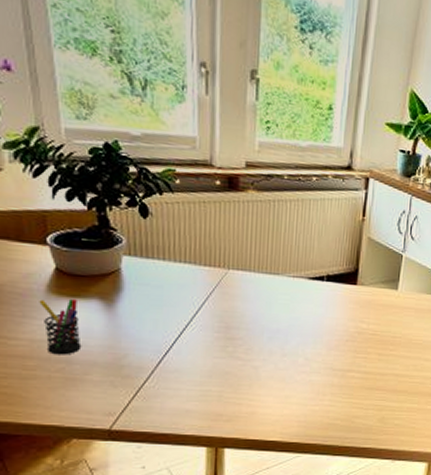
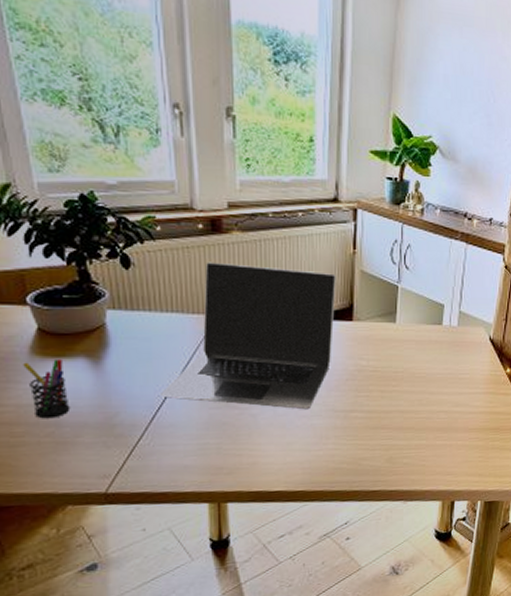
laptop: none [167,217,344,366] -> present [159,262,336,410]

